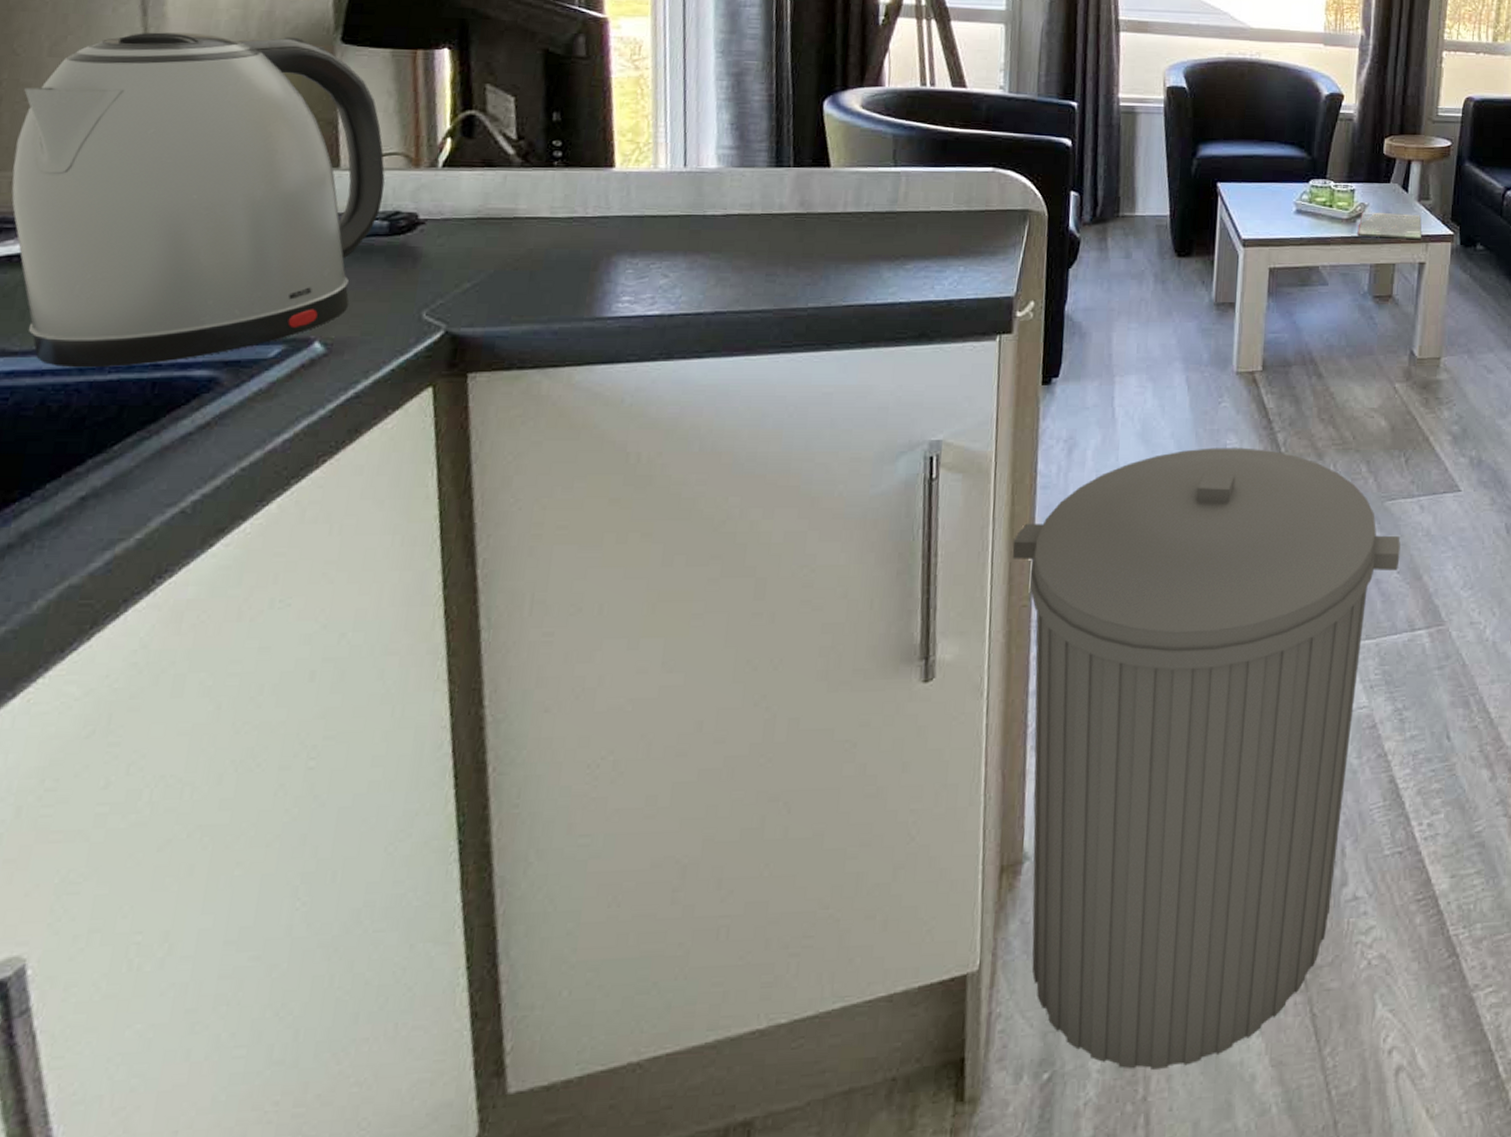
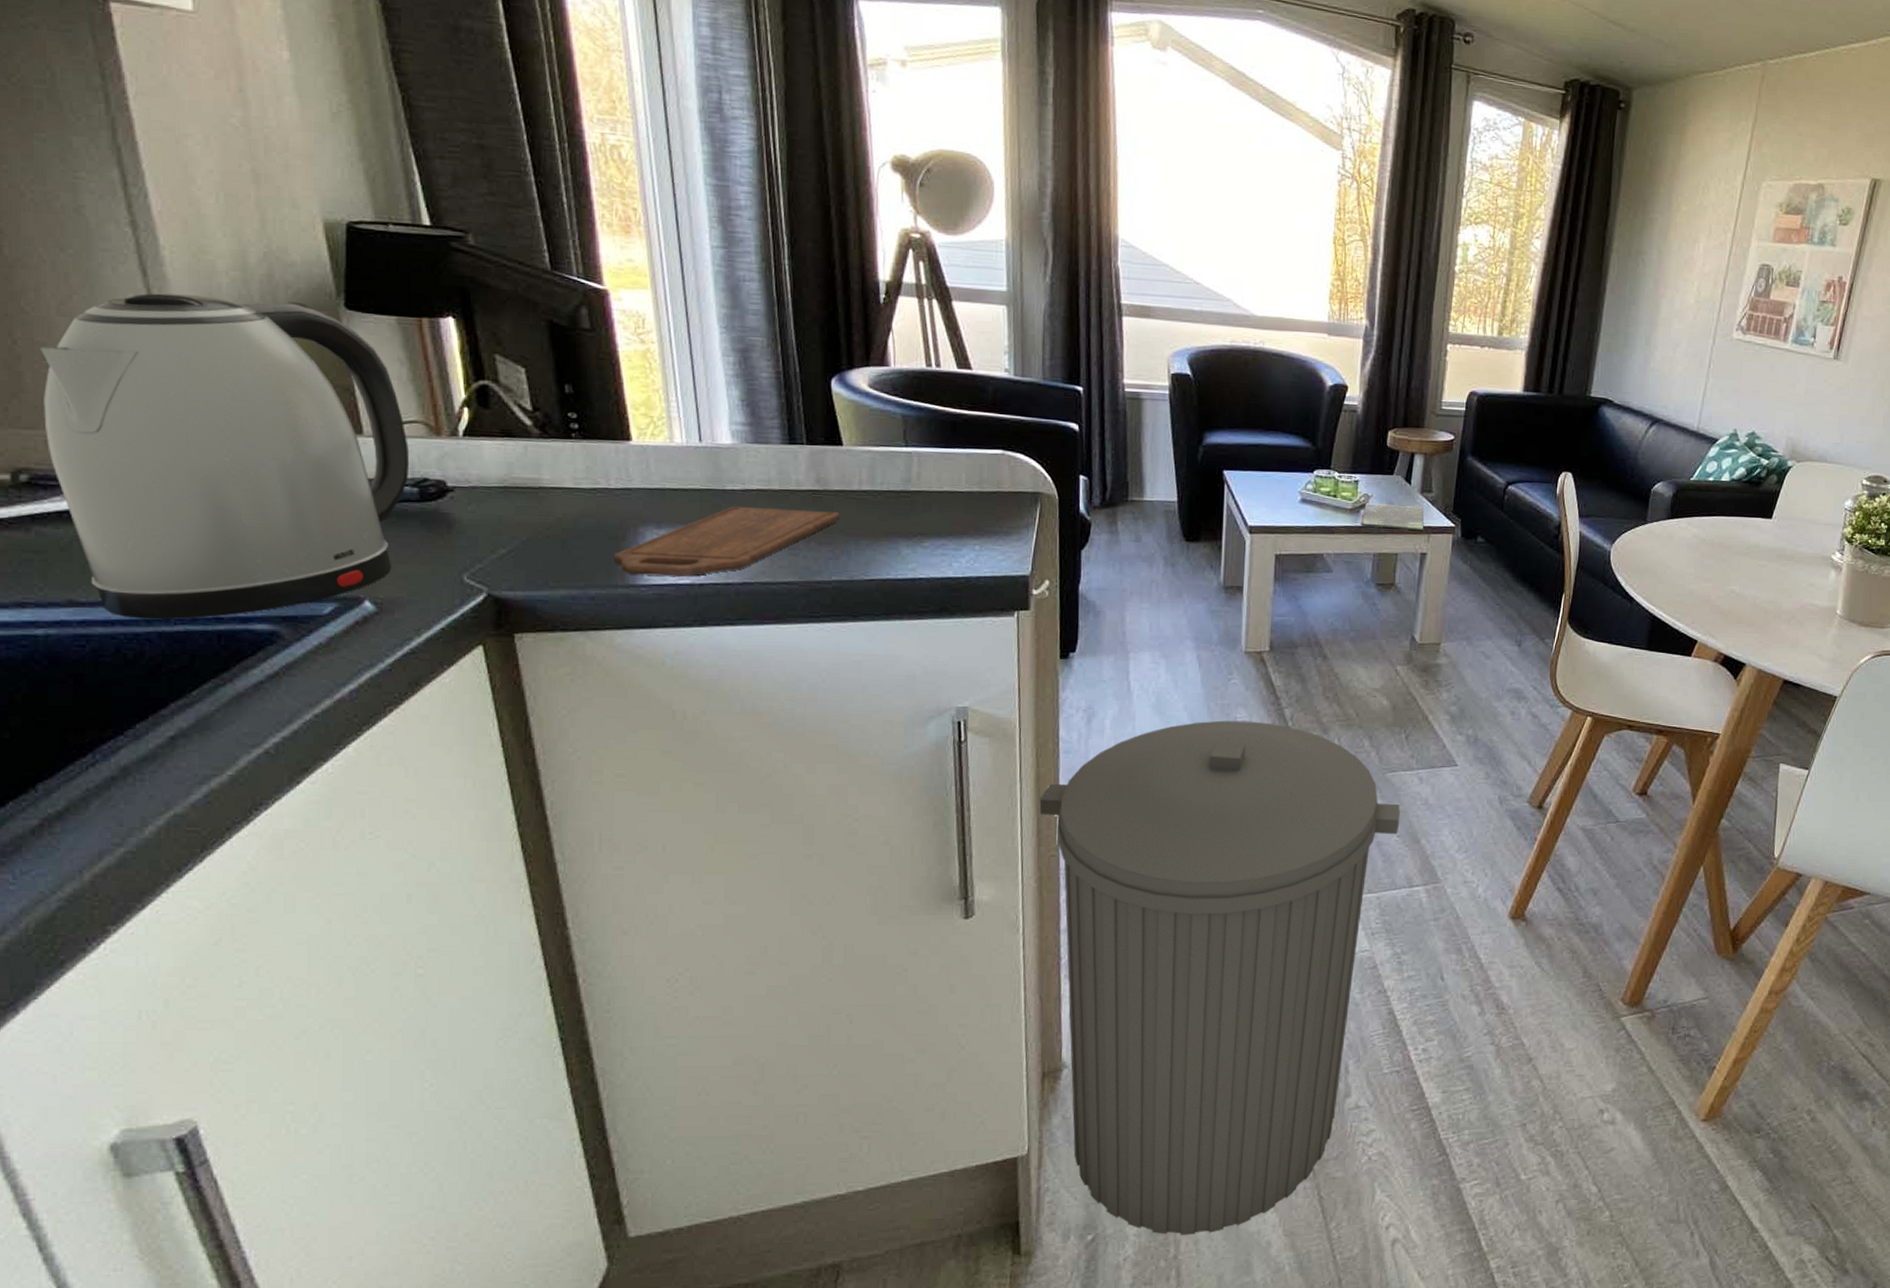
cutting board: none [581,233,822,307] -> present [613,507,840,577]

